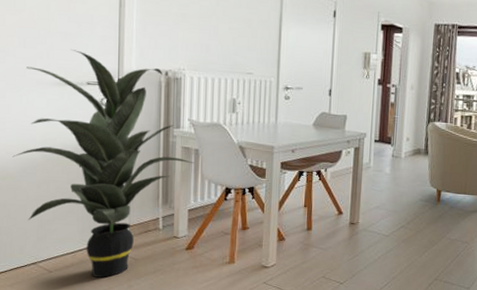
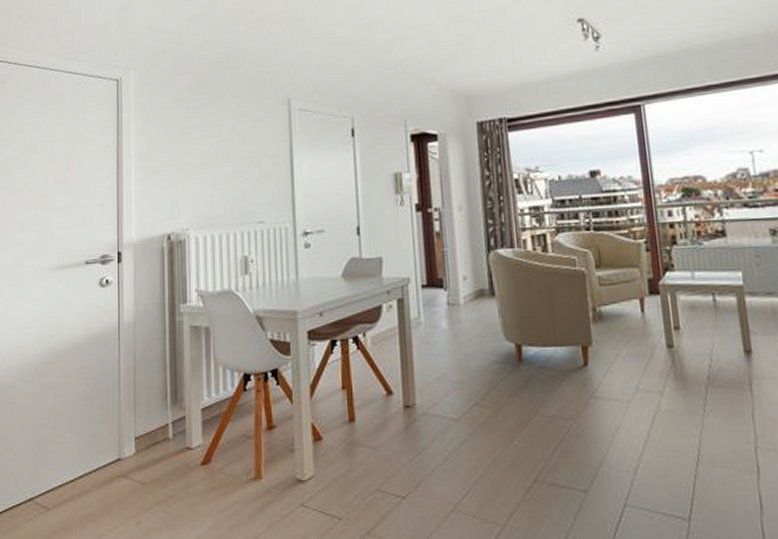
indoor plant: present [12,49,195,278] -> none [9,225,206,513]

